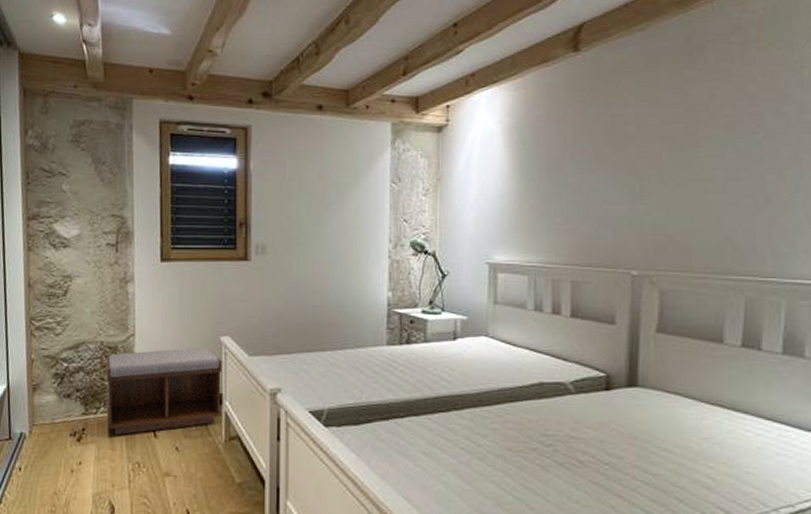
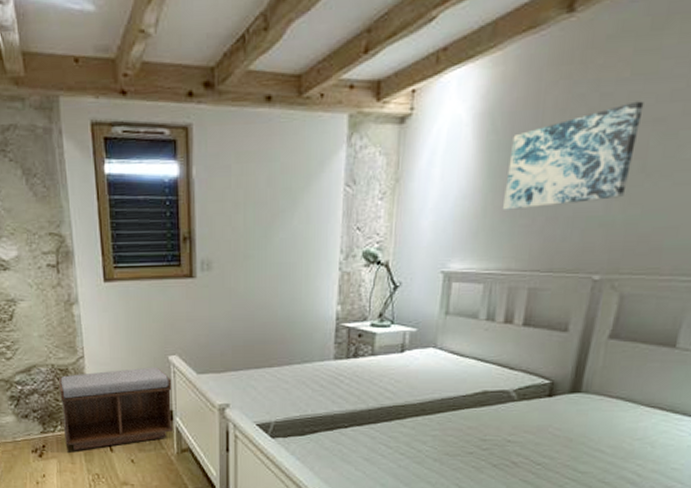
wall art: none [537,122,652,209] -> present [502,101,644,210]

